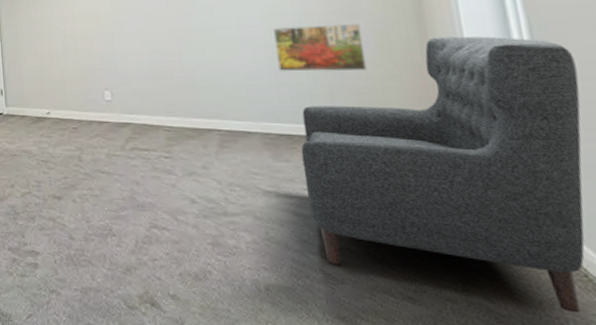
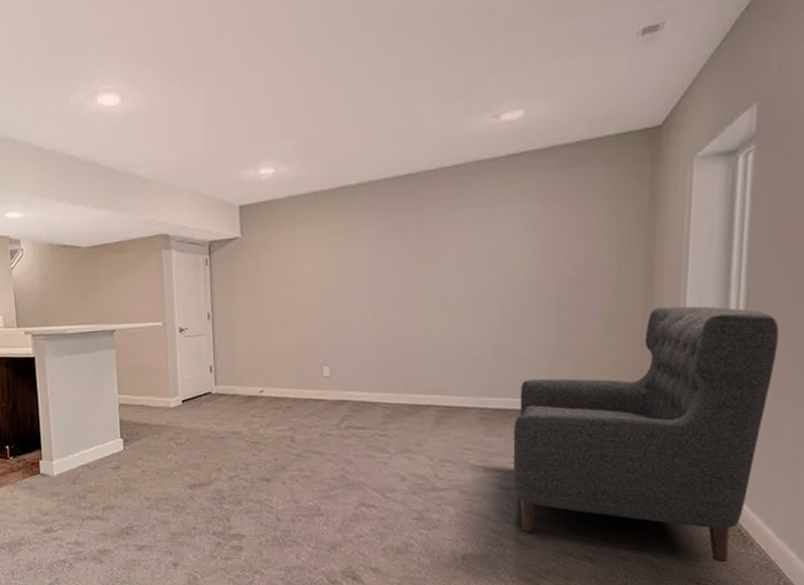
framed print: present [272,24,368,72] -> none [503,292,592,344]

